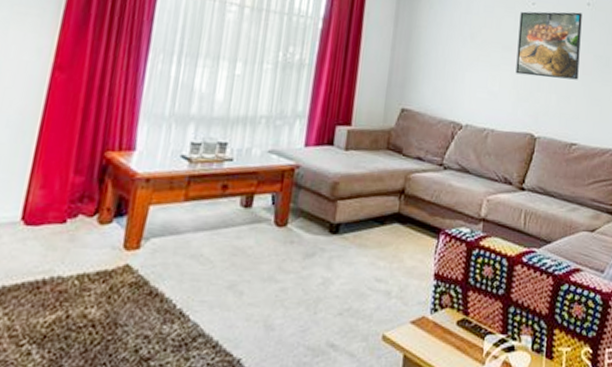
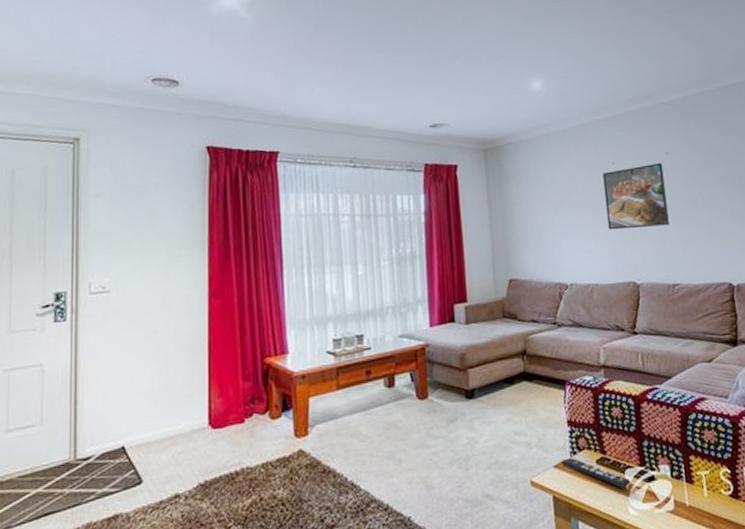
remote control: none [420,315,489,355] -> present [561,457,631,488]

